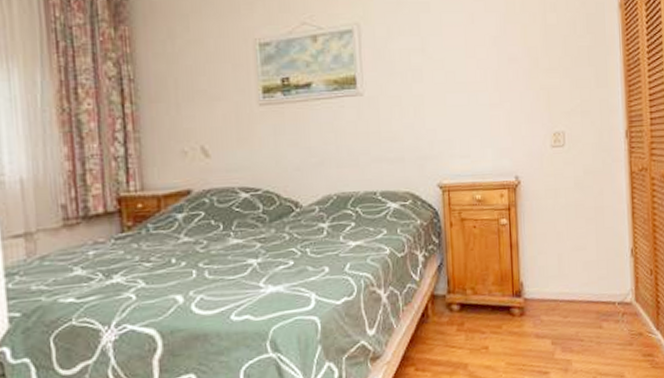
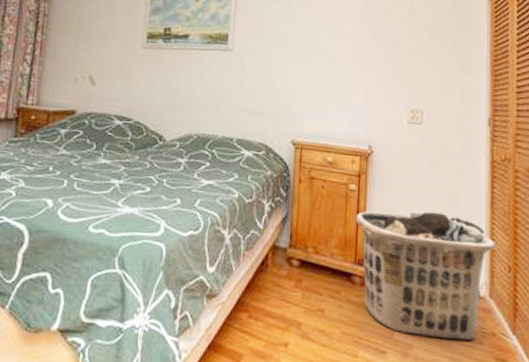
clothes hamper: none [509,231,638,352] -> present [355,211,495,340]

